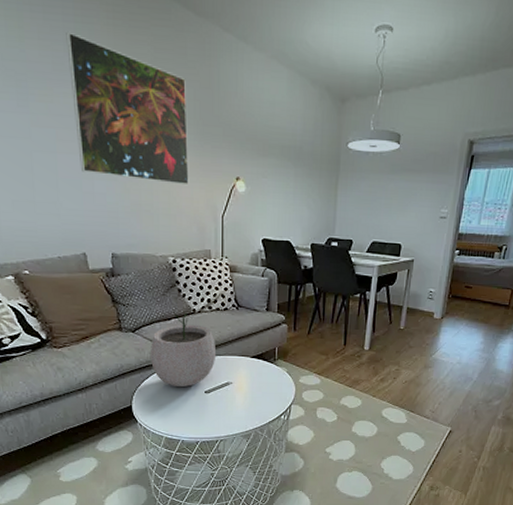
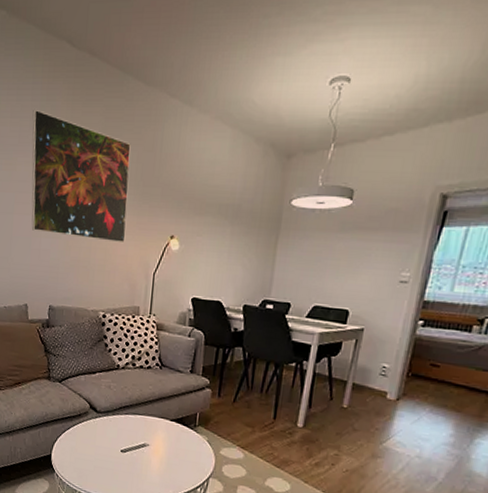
plant pot: present [149,312,217,387] -> none [72,367,136,443]

